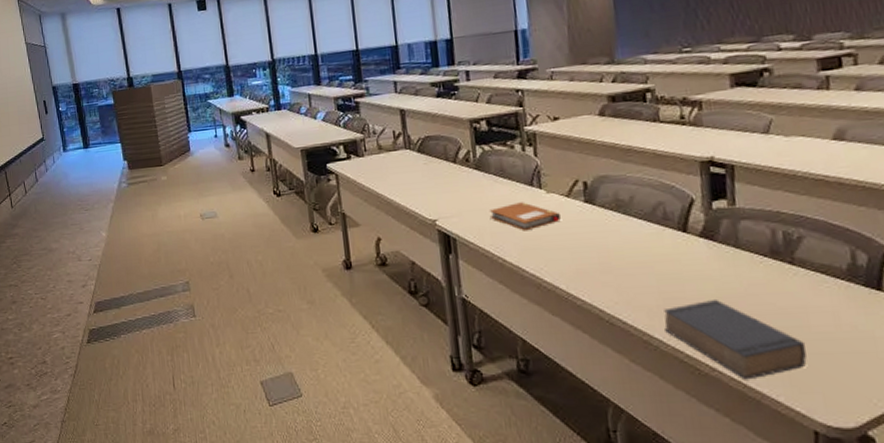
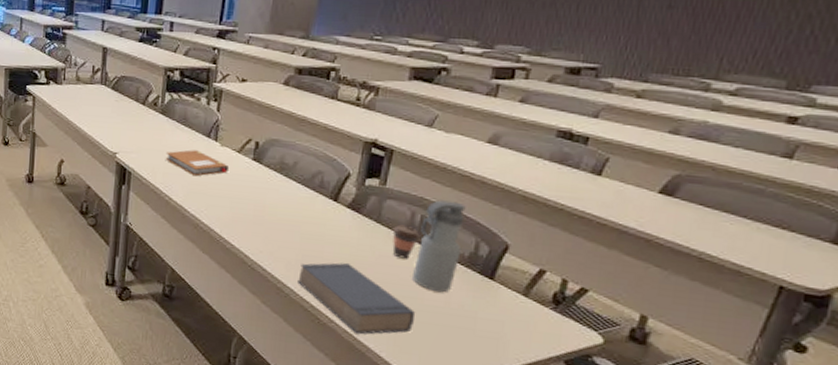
coffee cup: none [755,245,788,284] -> present [392,224,420,259]
water bottle: none [785,210,839,316] -> present [413,200,466,293]

